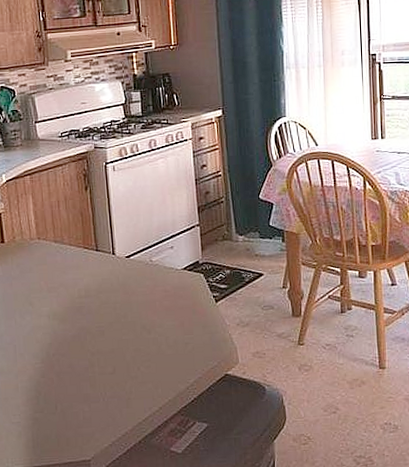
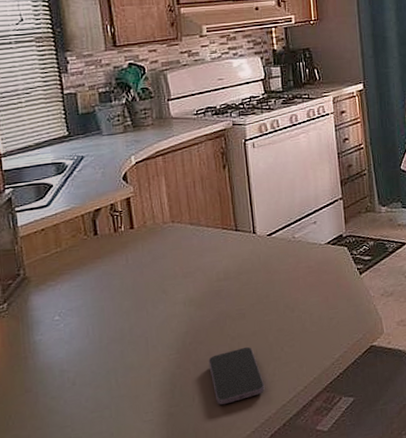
smartphone: none [70,363,122,416] -> present [208,346,265,405]

